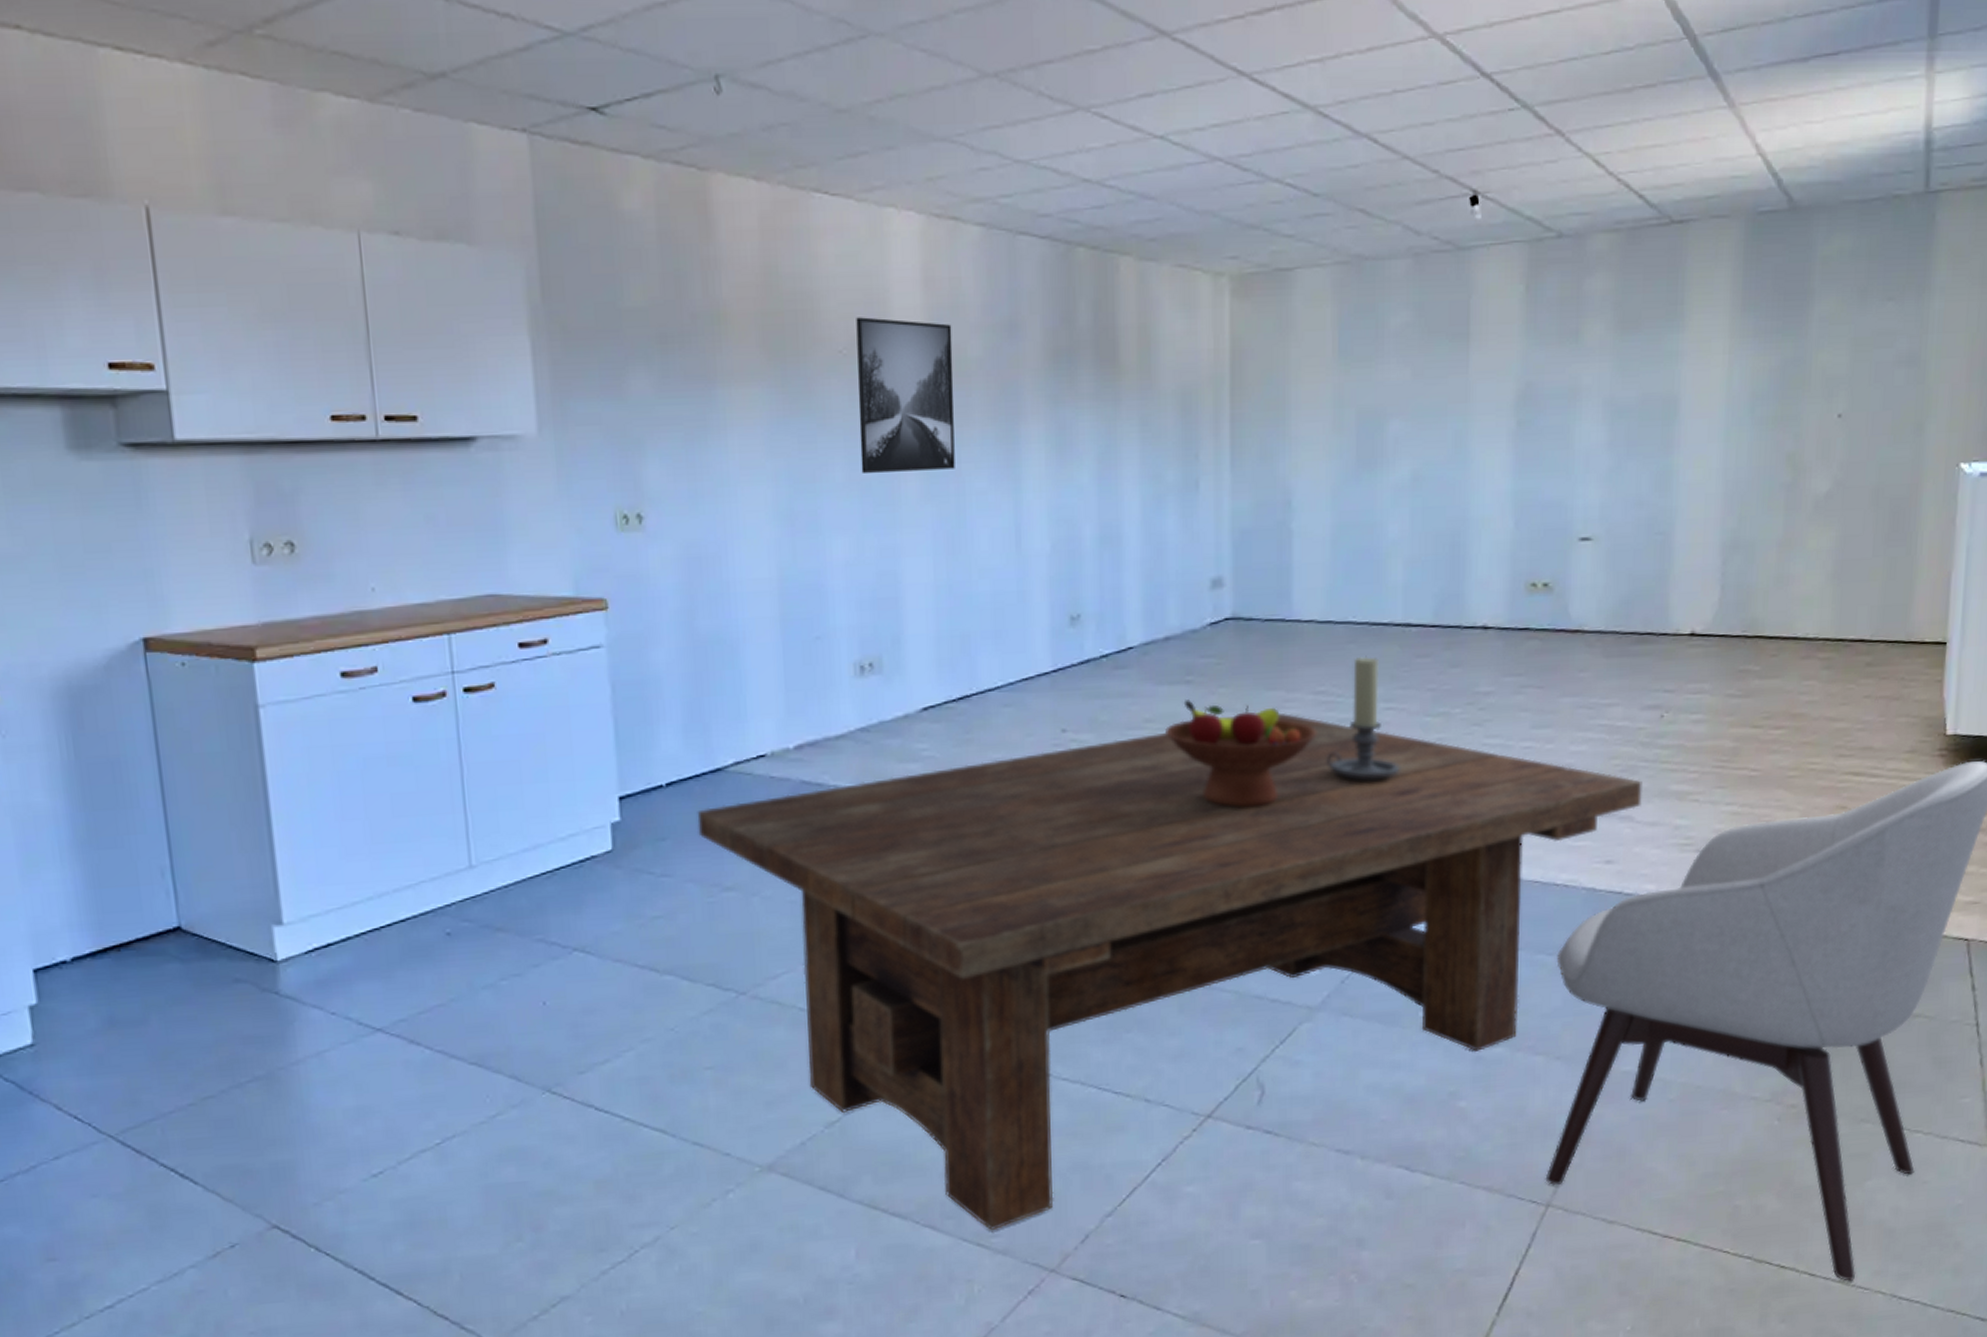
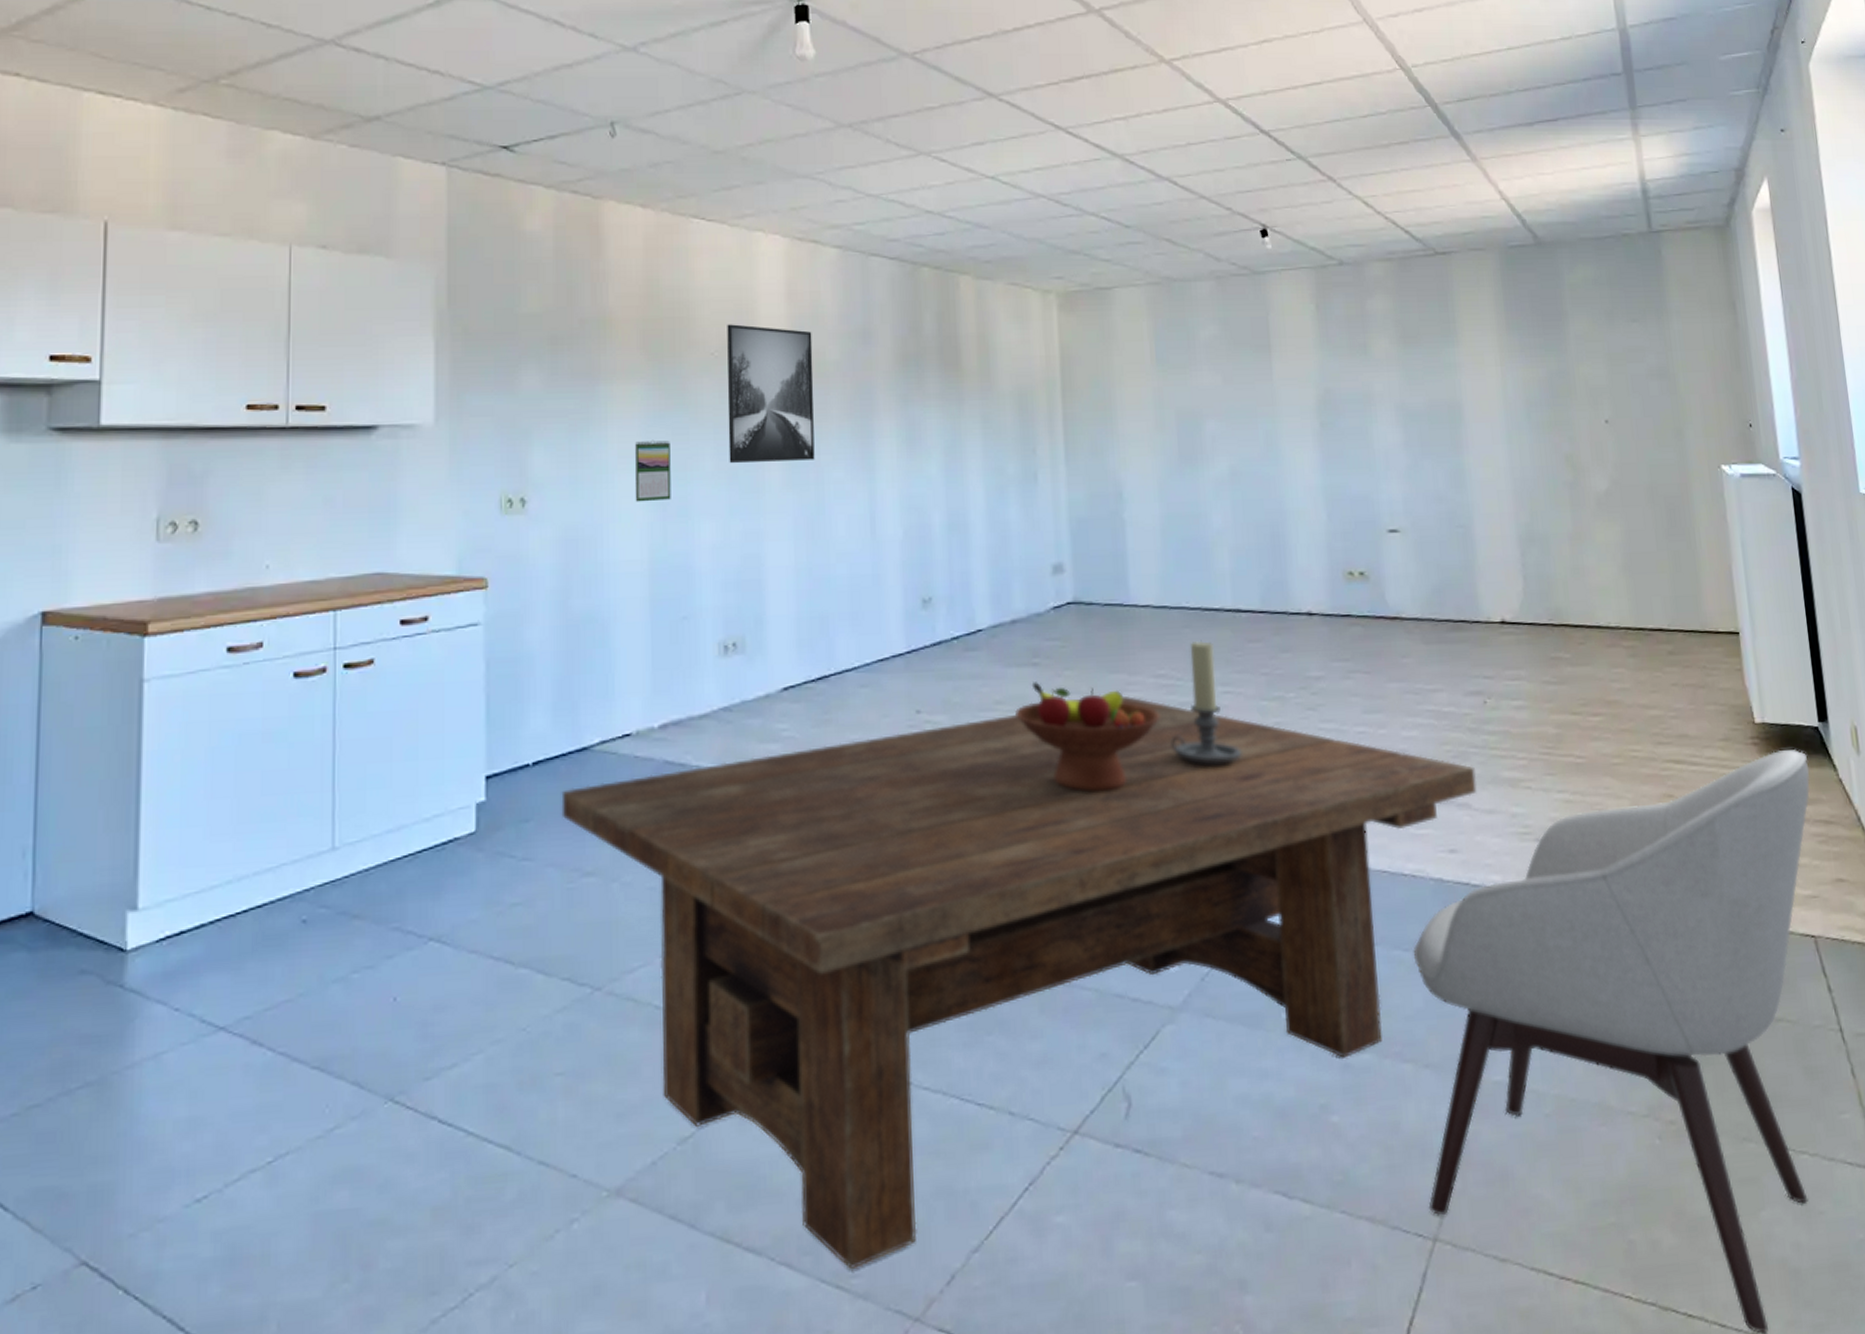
calendar: none [758,448,800,517] -> present [634,439,671,502]

